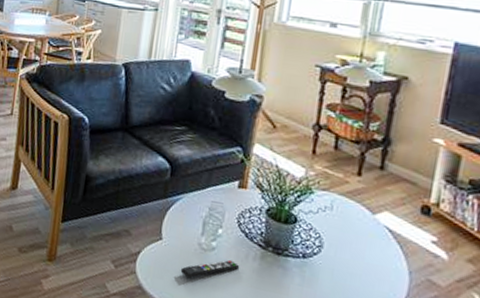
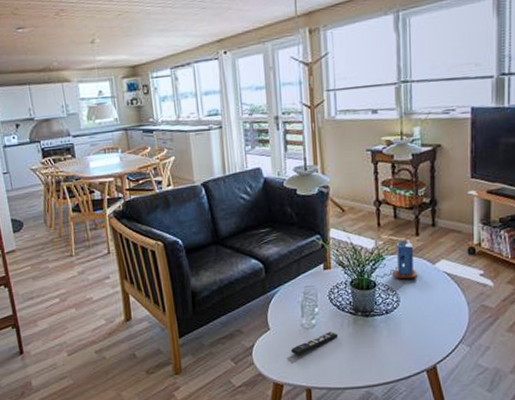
candle: none [320,176,352,226] -> present [393,240,419,279]

